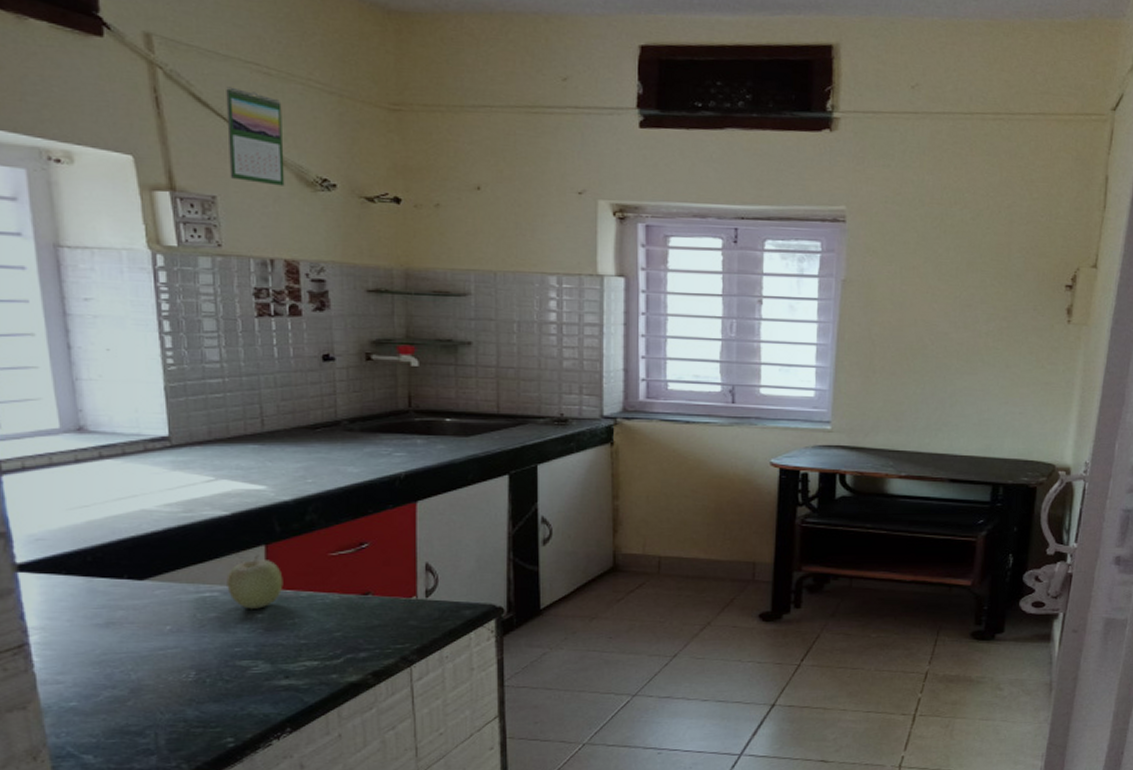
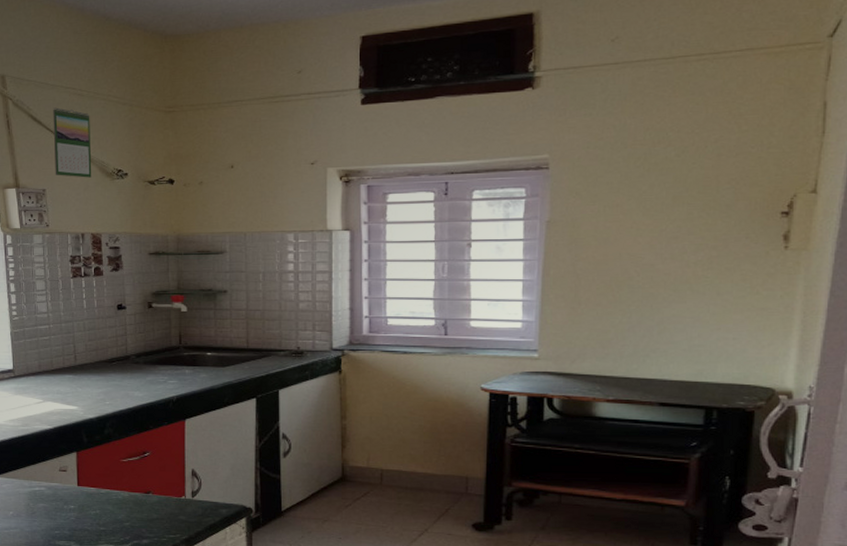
fruit: present [227,555,283,609] -> none [50,460,89,501]

